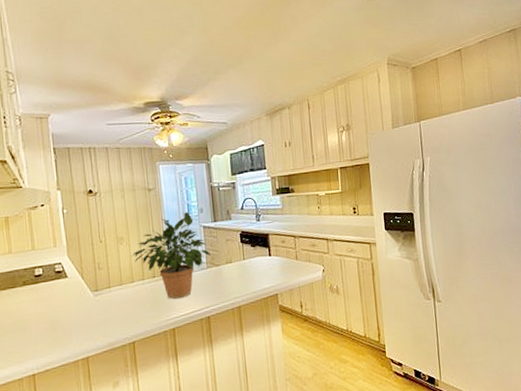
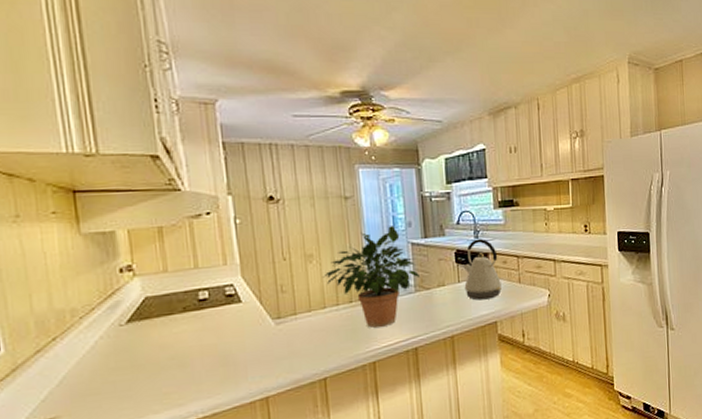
kettle: none [247,221,281,275] -> present [463,238,502,301]

